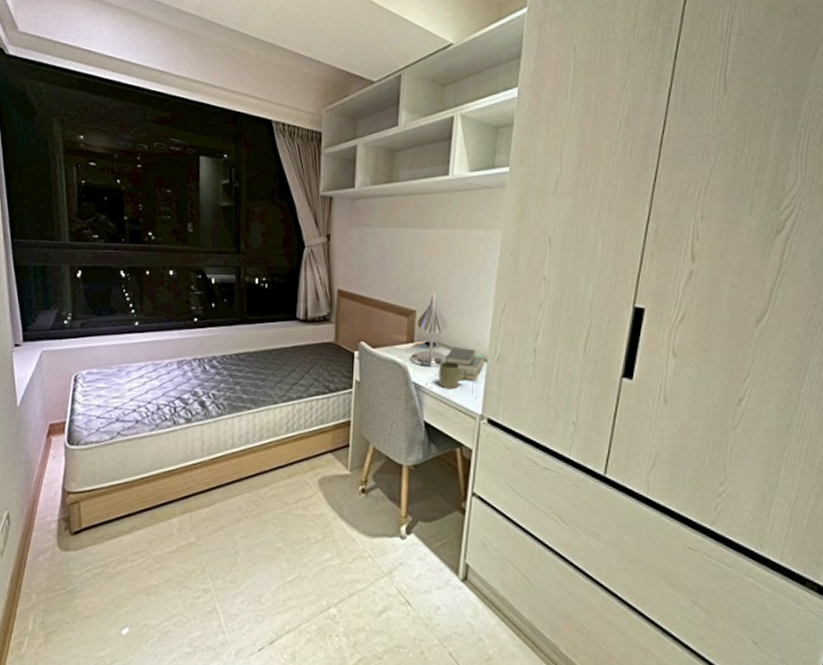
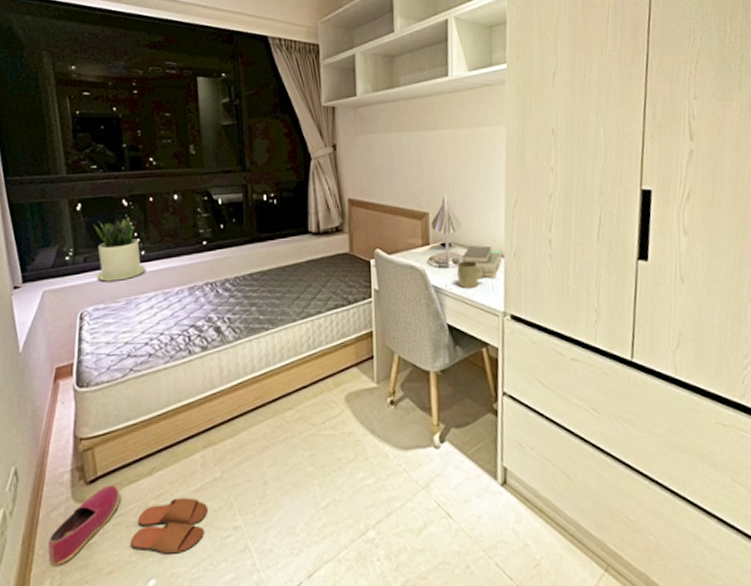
slipper: none [32,537,102,605] -> present [47,484,120,565]
planter: none [91,288,138,348] -> present [93,217,145,282]
slipper: none [107,556,181,608] -> present [130,497,207,554]

